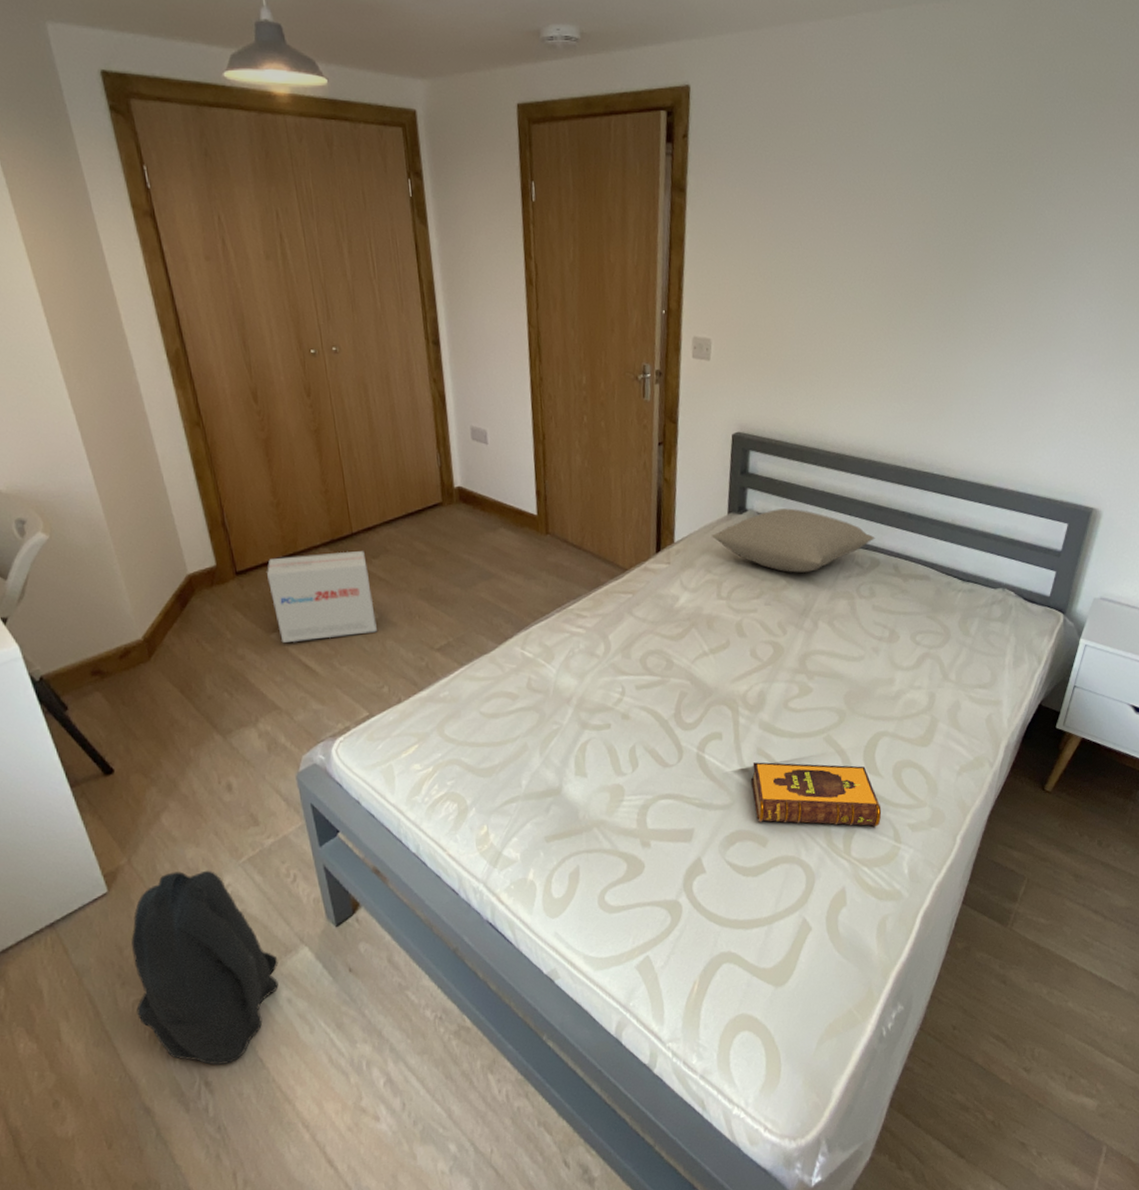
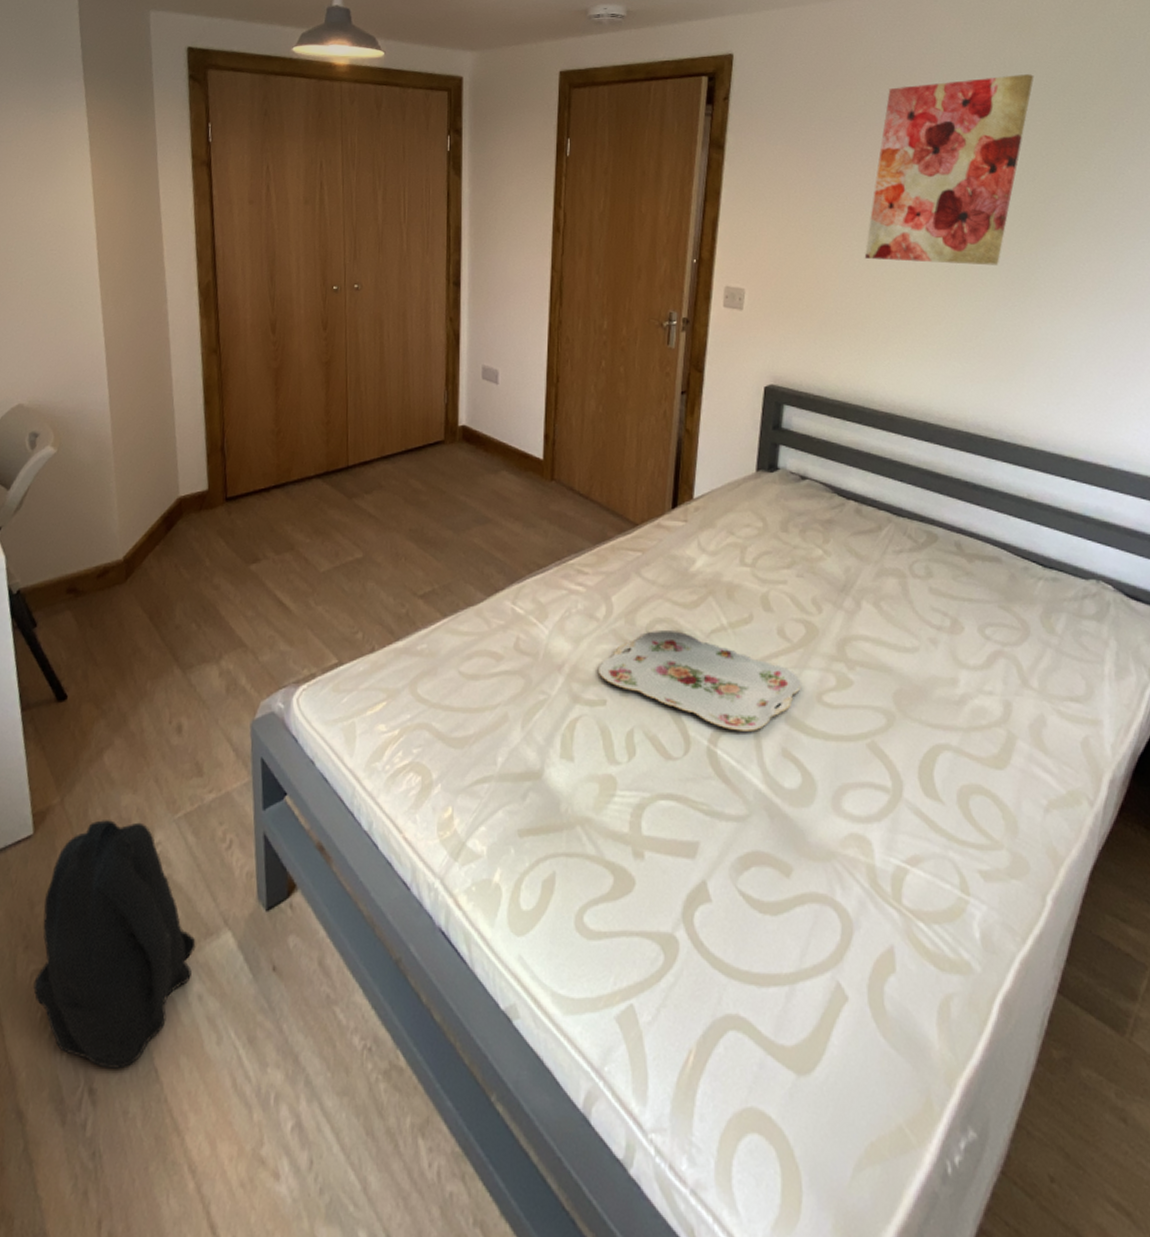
cardboard box: present [267,551,377,643] -> none [256,485,360,575]
serving tray: none [602,660,771,738] -> present [599,631,801,731]
pillow: present [711,508,875,573] -> none [736,469,932,543]
hardback book: present [751,762,882,827] -> none [774,766,943,869]
wall art: none [817,110,969,309] -> present [864,74,1034,265]

